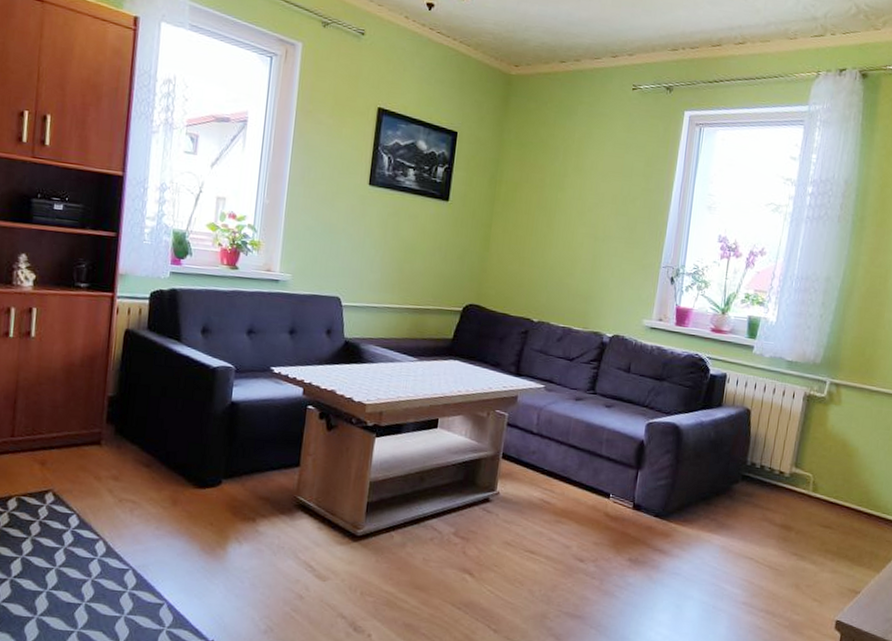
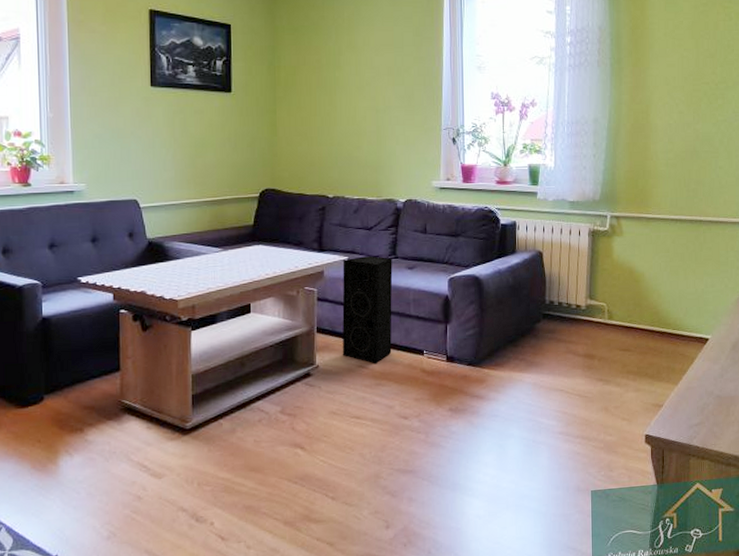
speaker: none [525,386,591,499] -> present [342,255,393,363]

